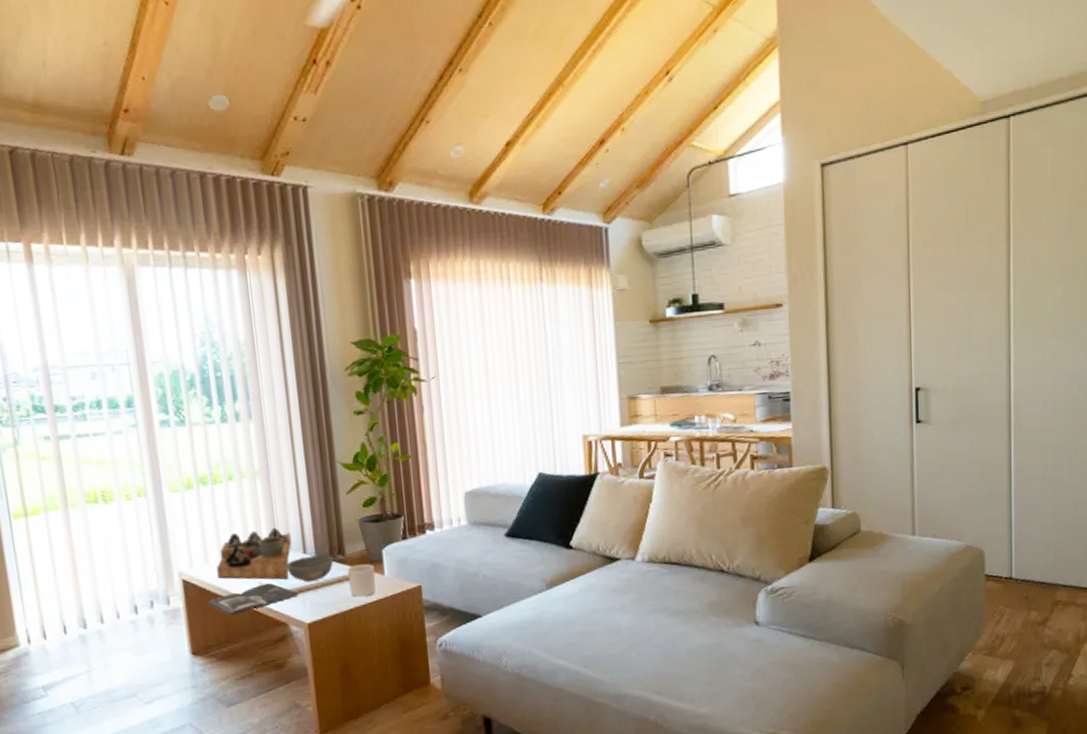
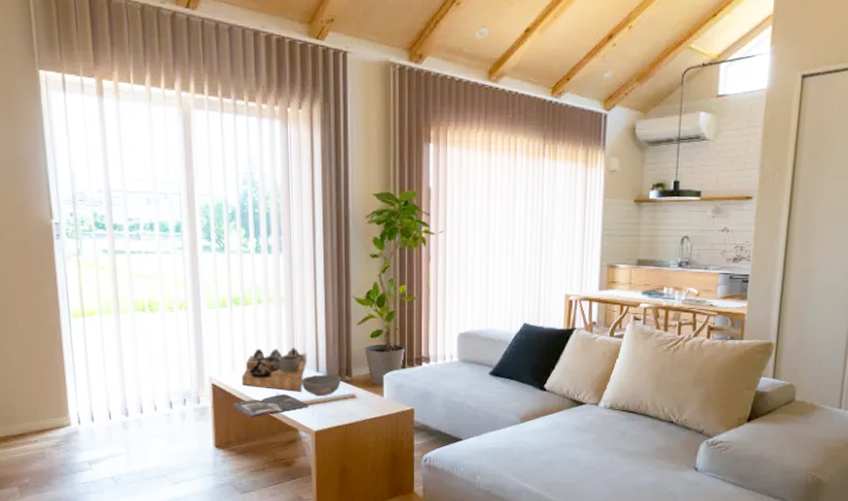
mug: present [348,564,376,598] -> none [353,386,376,414]

